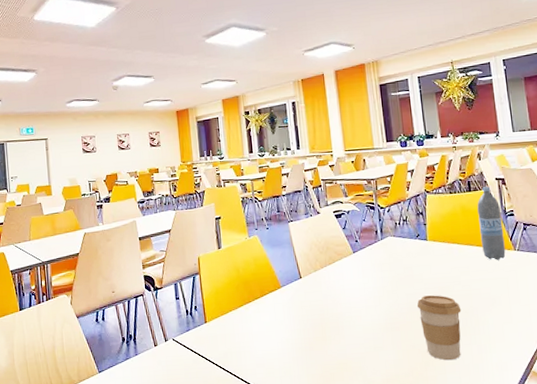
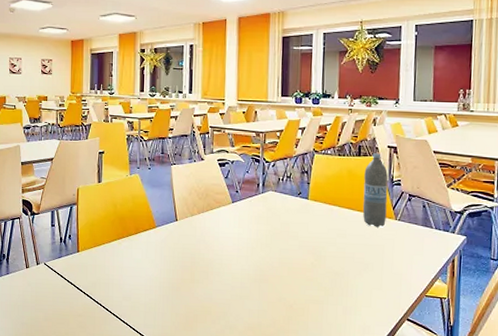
coffee cup: present [417,295,462,361] -> none [289,253,333,318]

